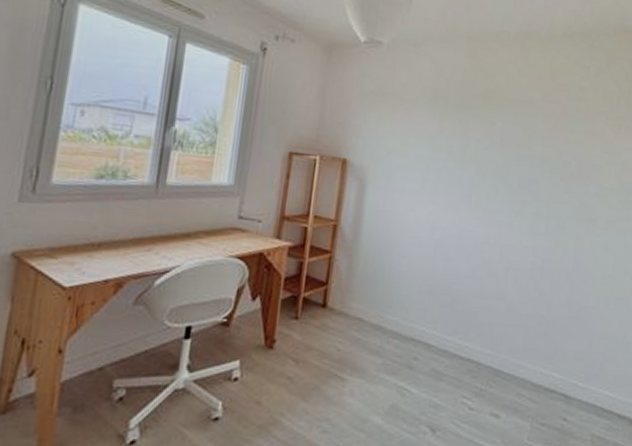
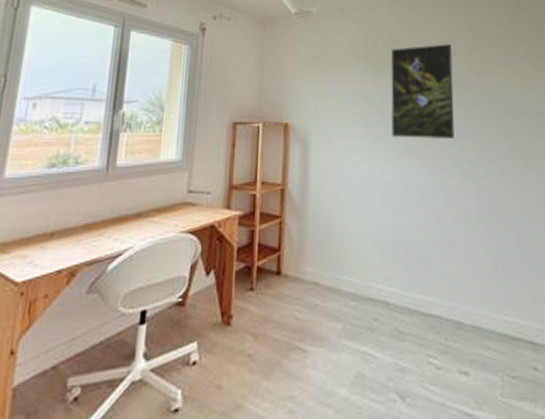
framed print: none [453,91,529,194] -> present [391,44,454,140]

